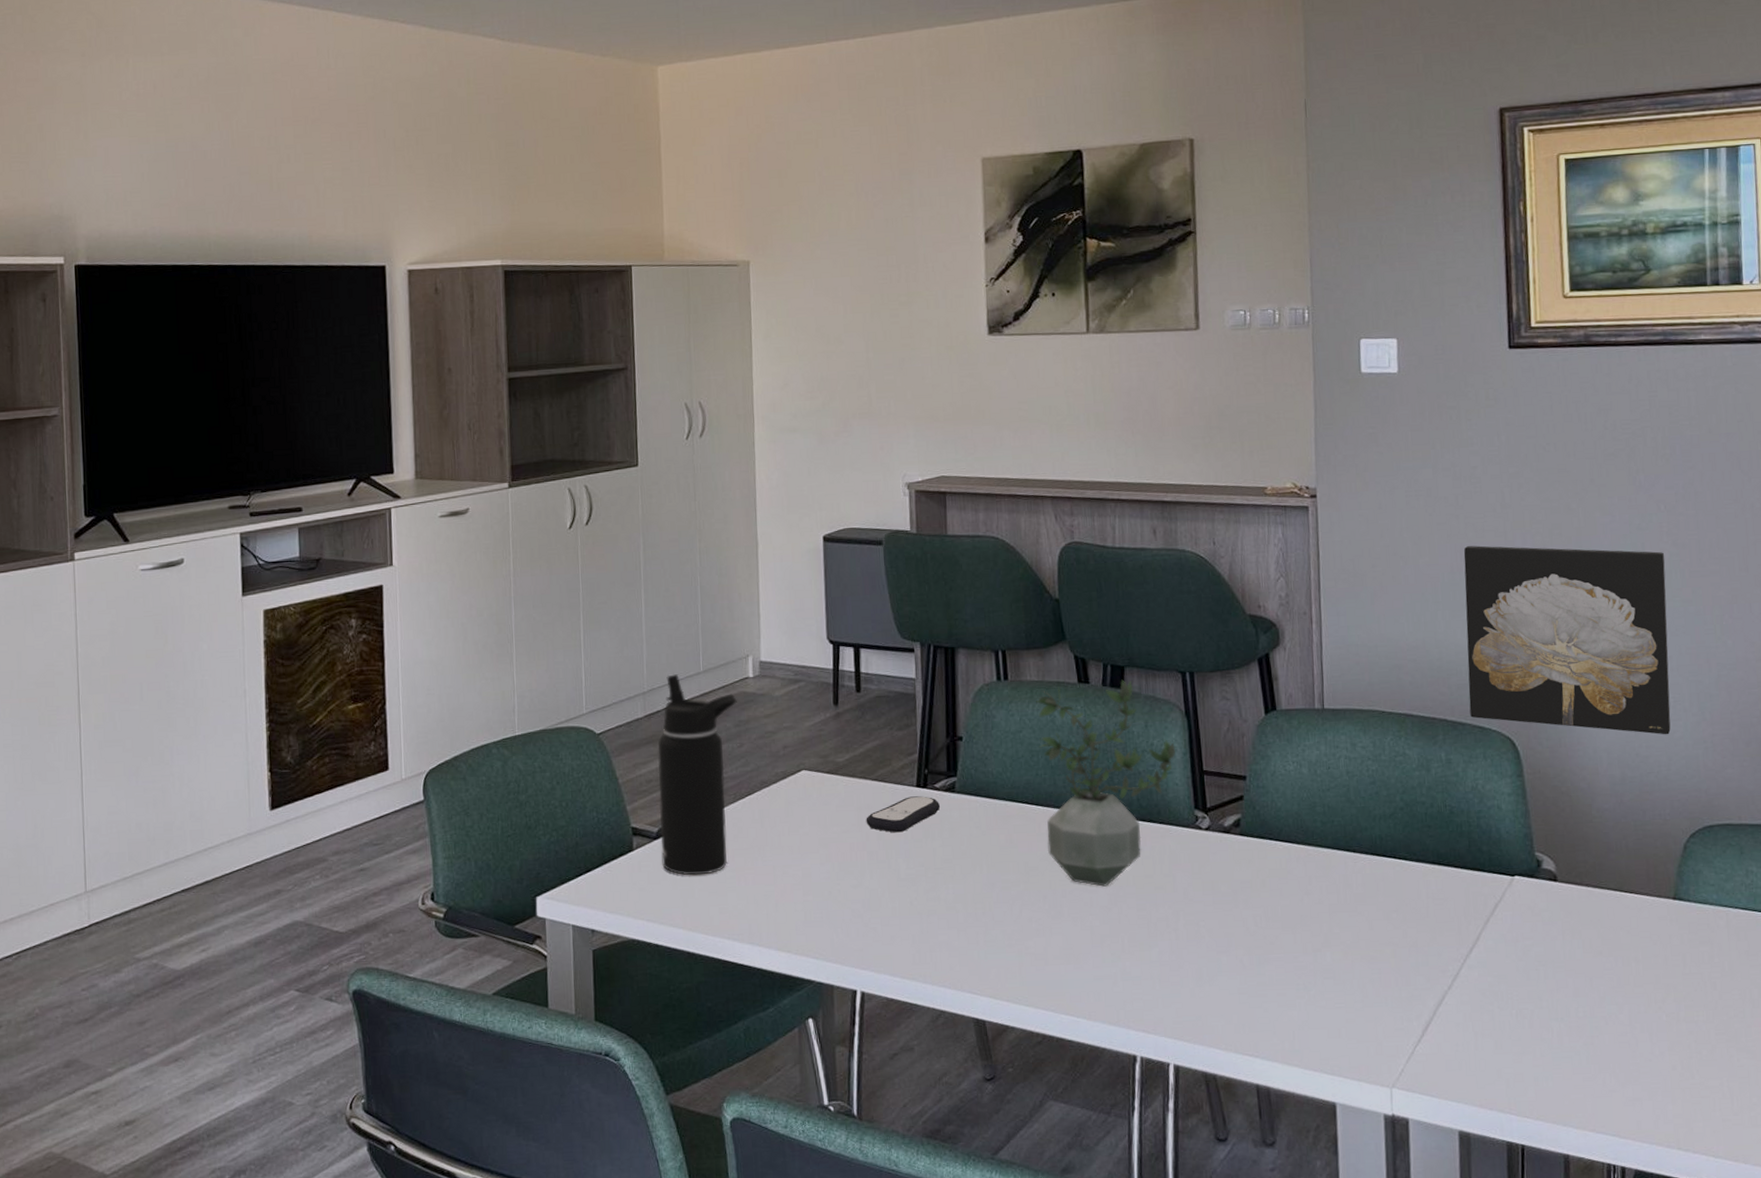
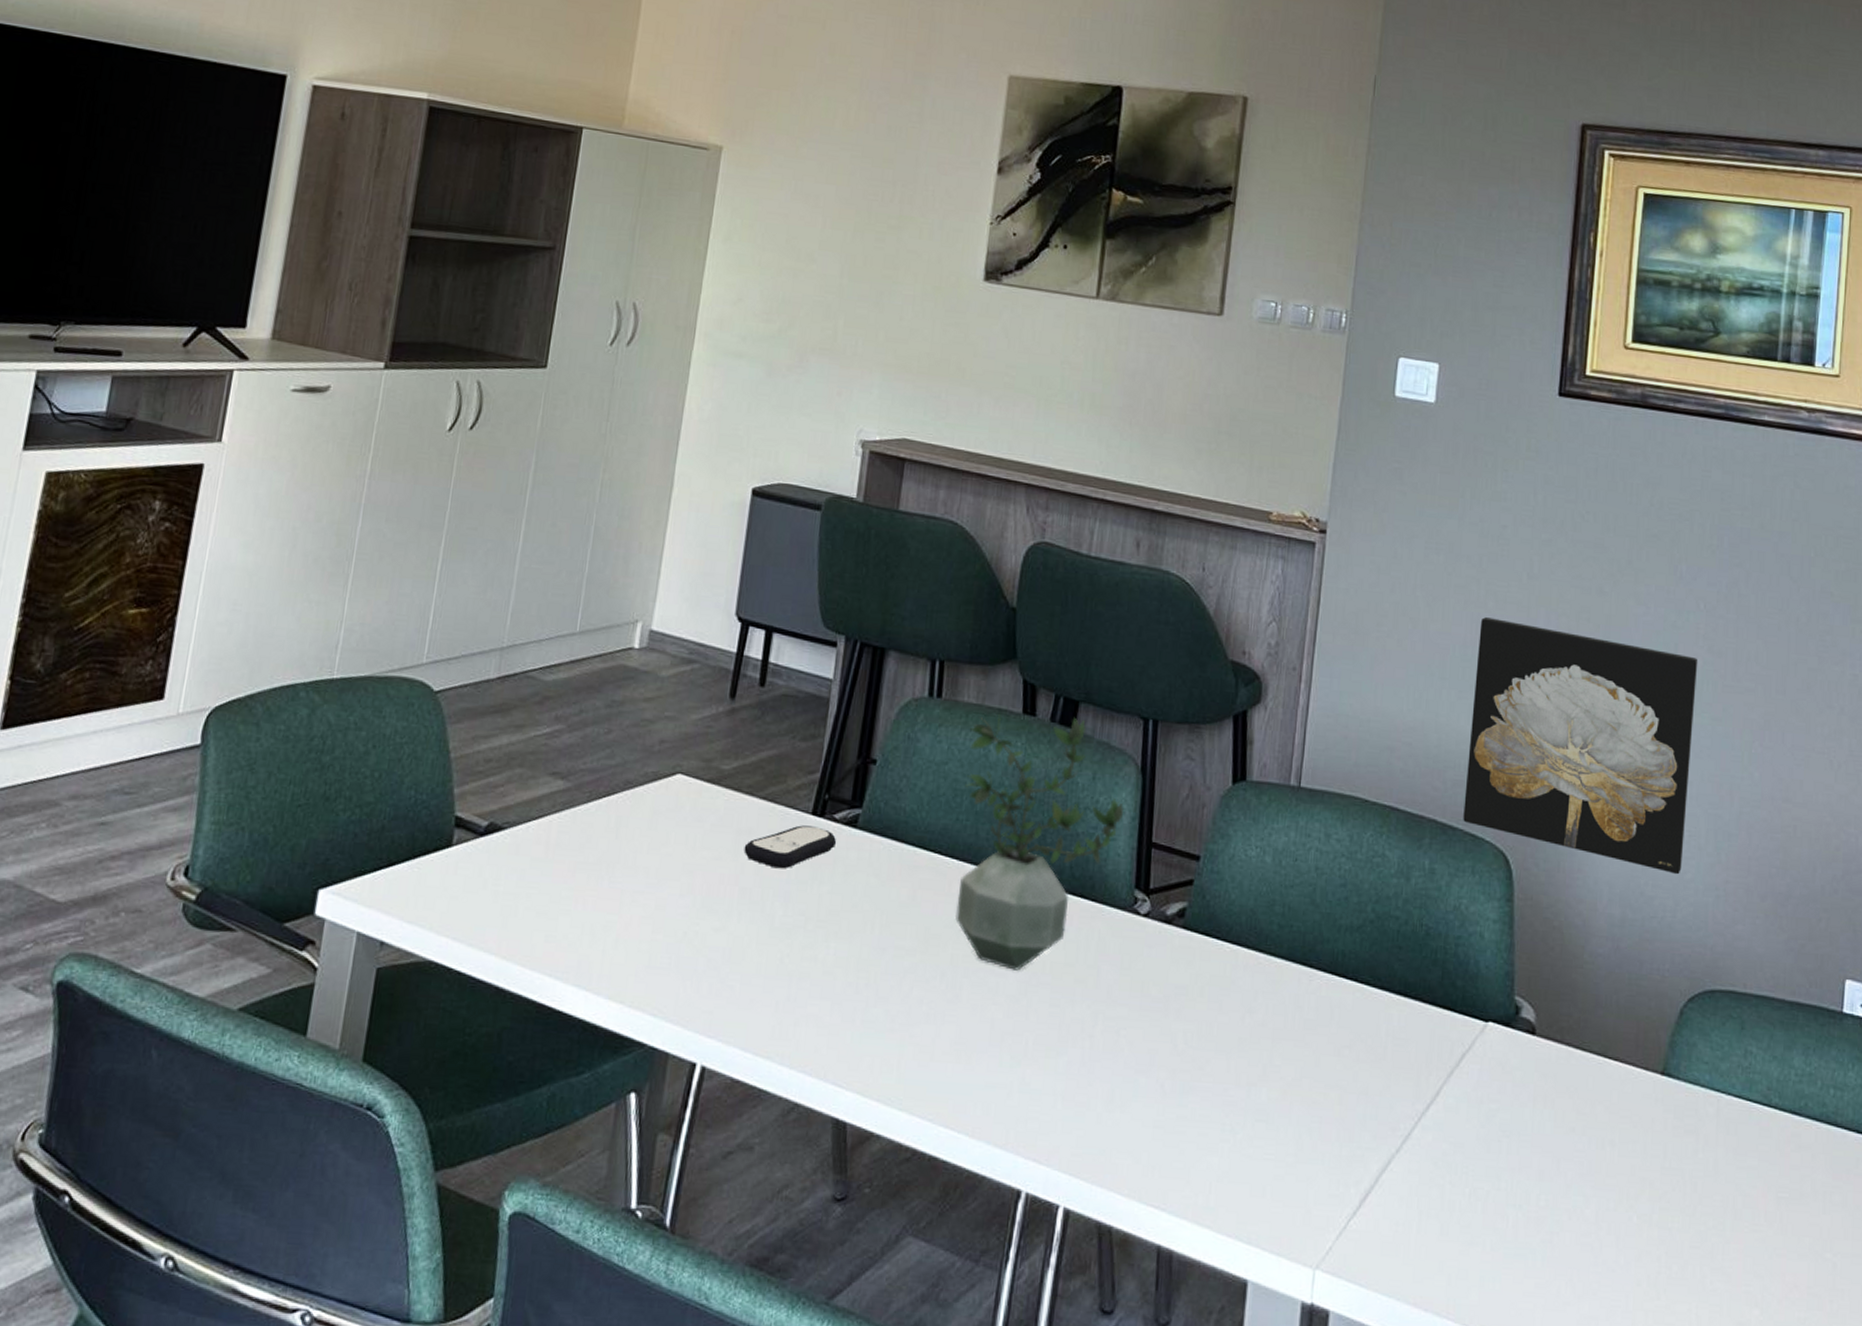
water bottle: present [657,674,737,876] -> none [484,630,614,890]

